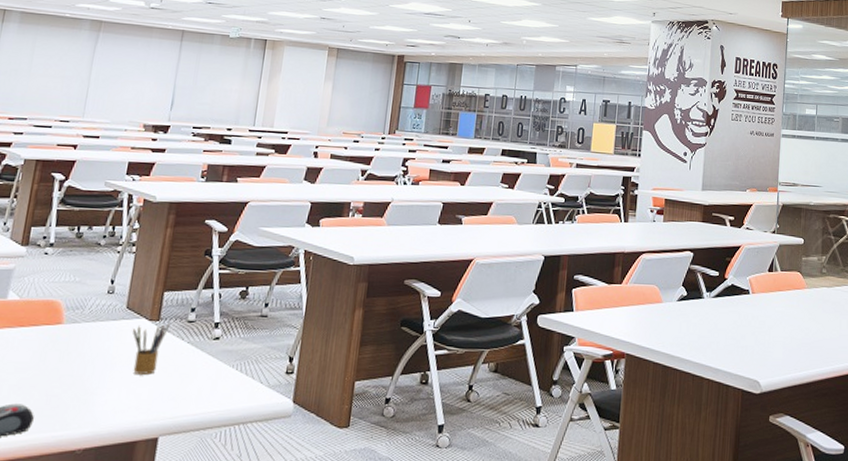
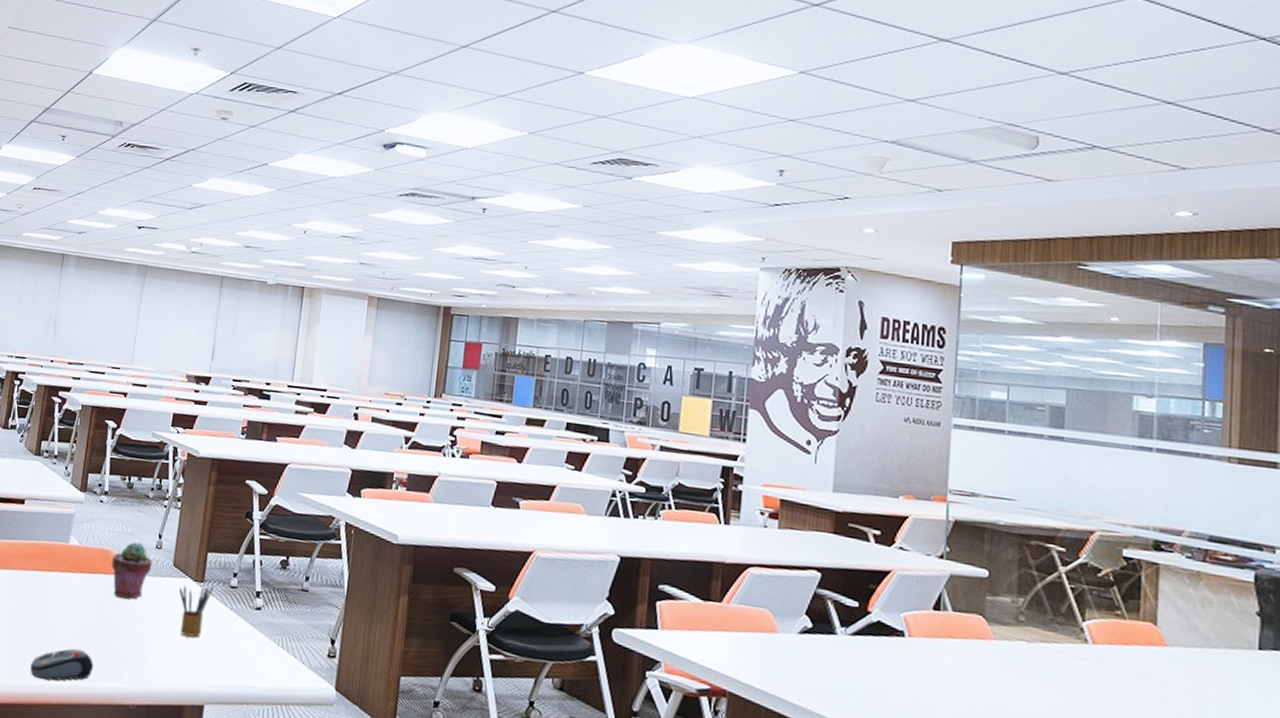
potted succulent: none [56,290,104,346] -> present [111,542,153,599]

